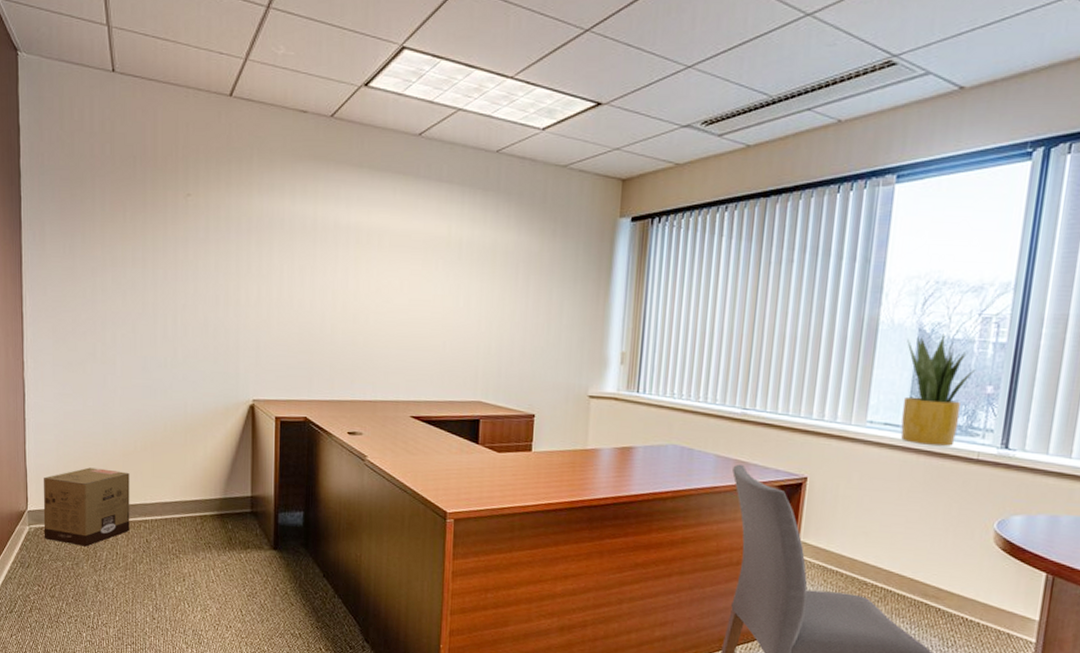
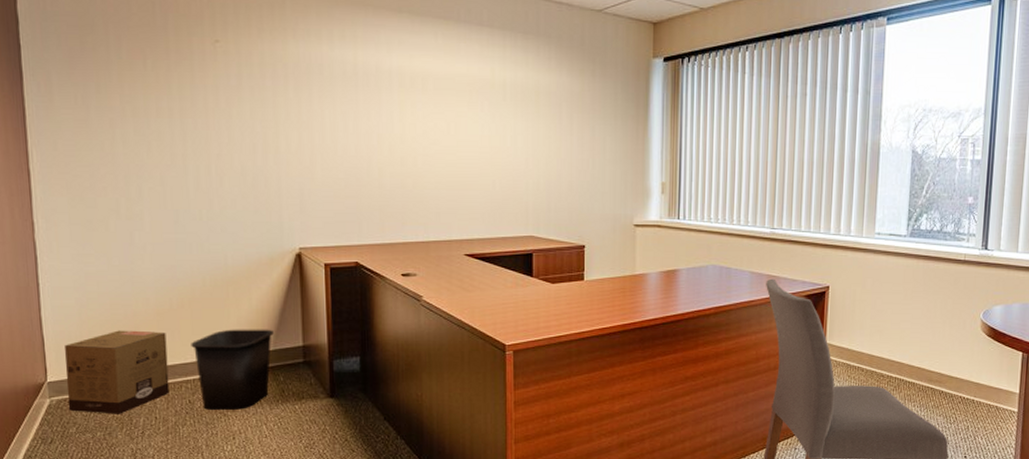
waste bin: none [151,474,225,553] -> present [191,329,274,410]
planter: present [900,333,976,447] -> none [902,154,959,252]

